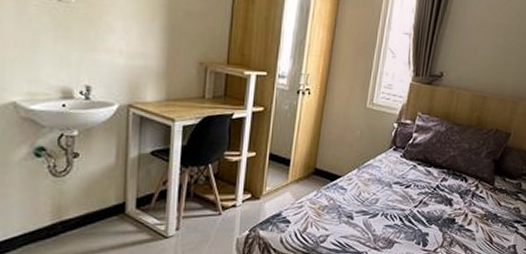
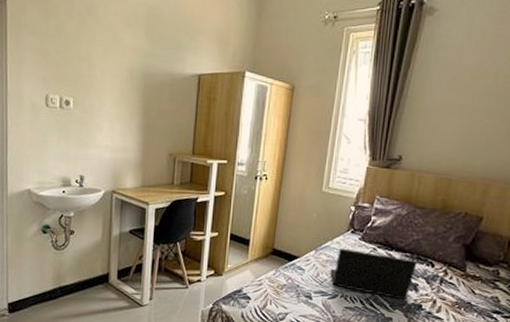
laptop: none [372,166,453,216] -> present [330,248,417,301]

